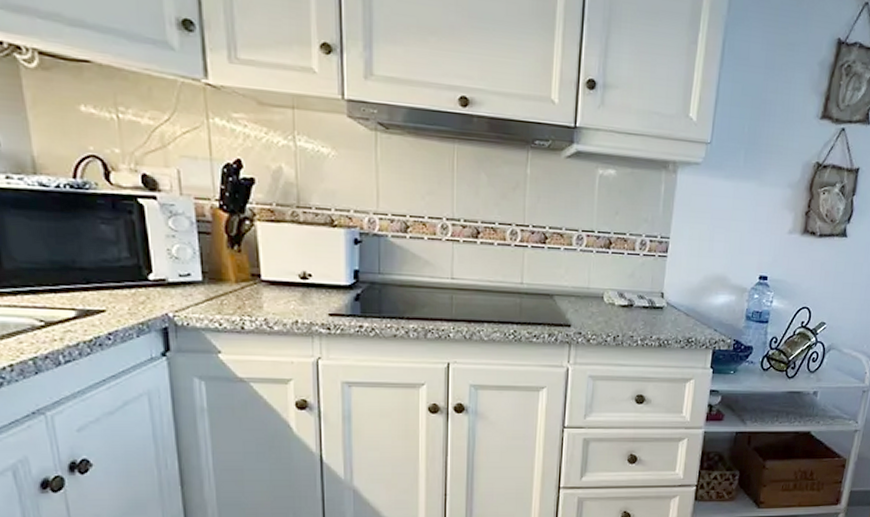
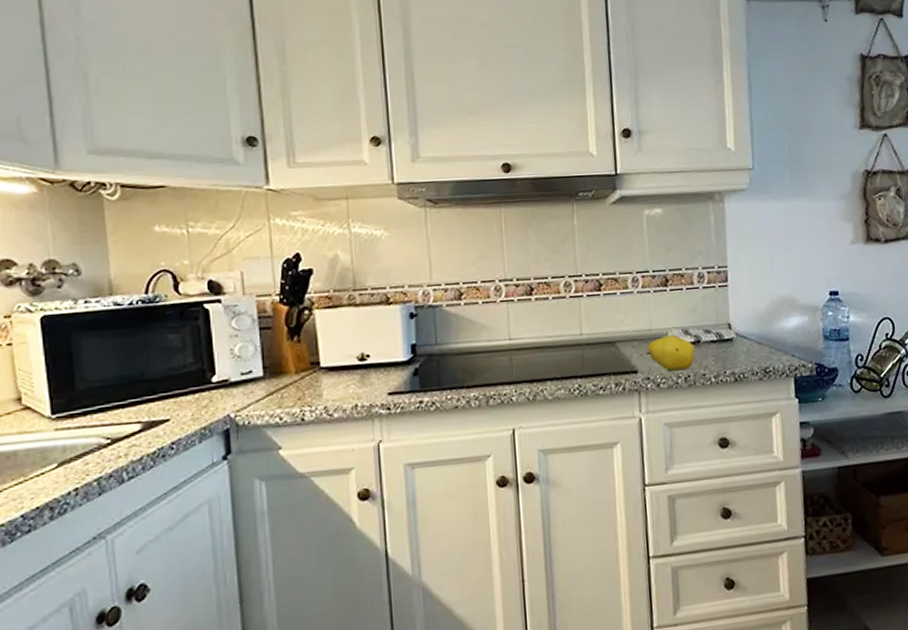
fruit: none [581,295,627,330] -> present [646,334,695,371]

